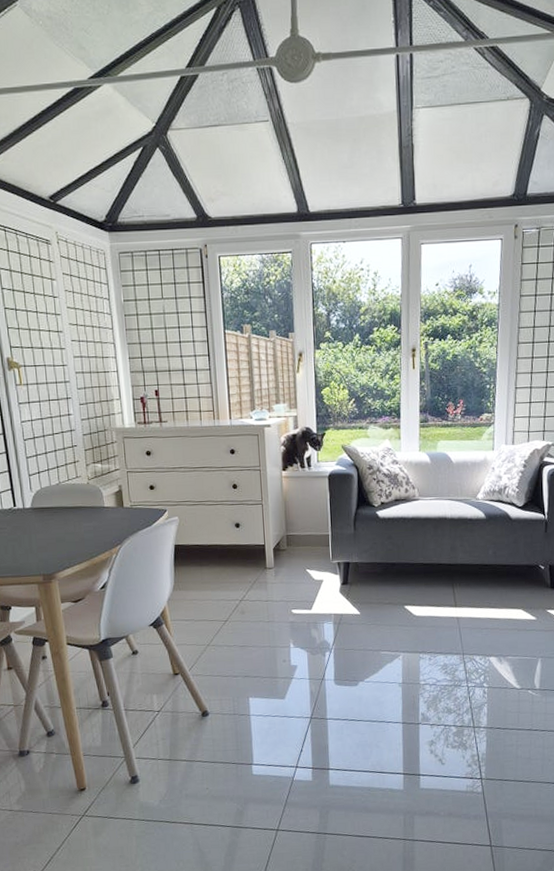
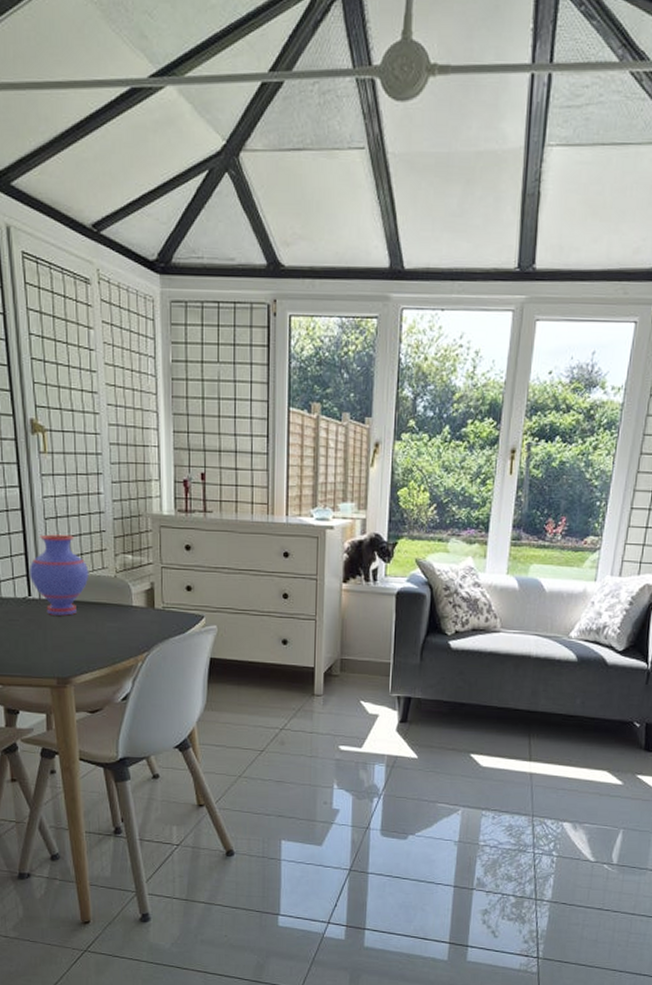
vase: none [13,451,66,521] -> present [29,534,89,616]

